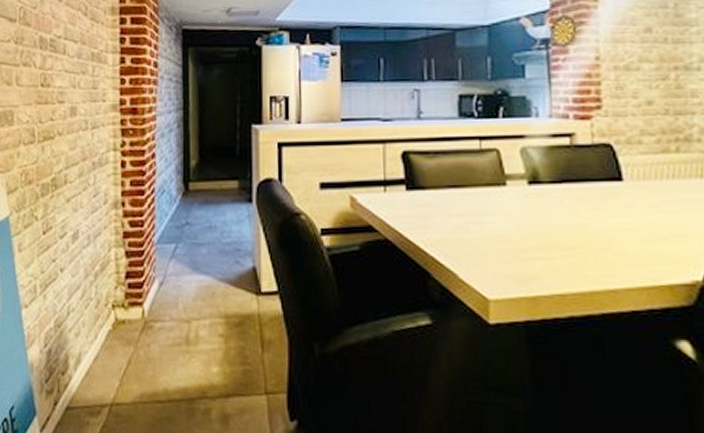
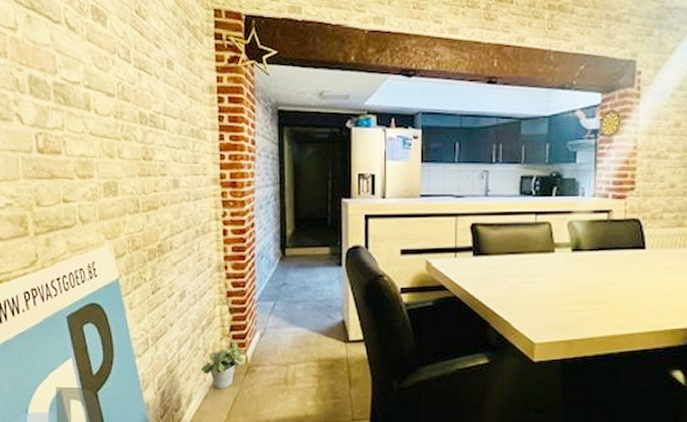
potted plant: none [92,291,142,348] -> present [200,341,245,388]

